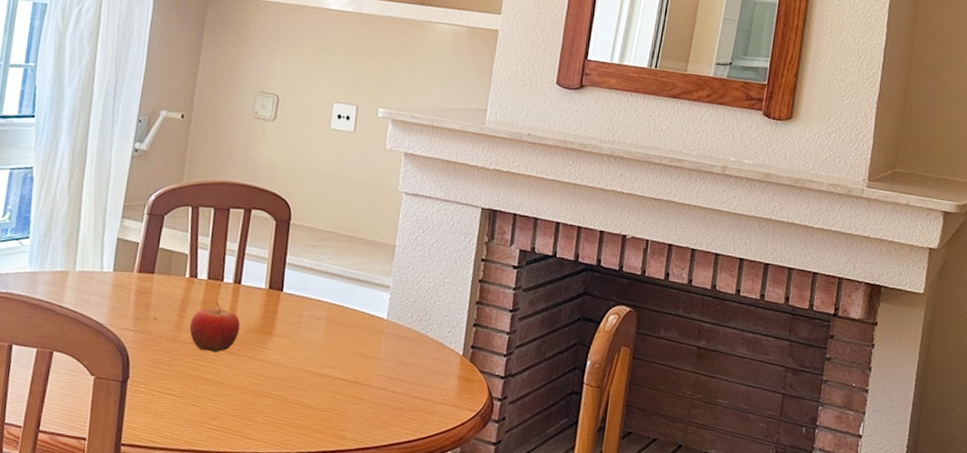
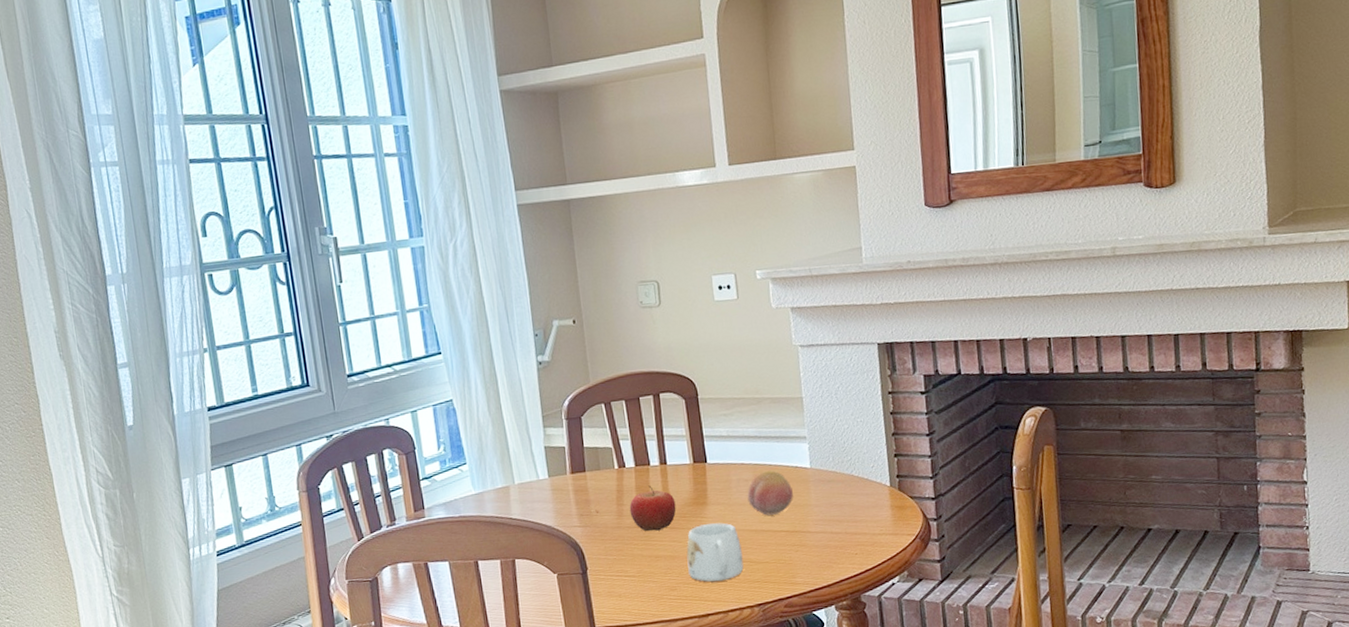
mug: none [235,355,298,420] -> present [686,522,744,582]
fruit: none [315,313,364,361] -> present [747,471,793,515]

